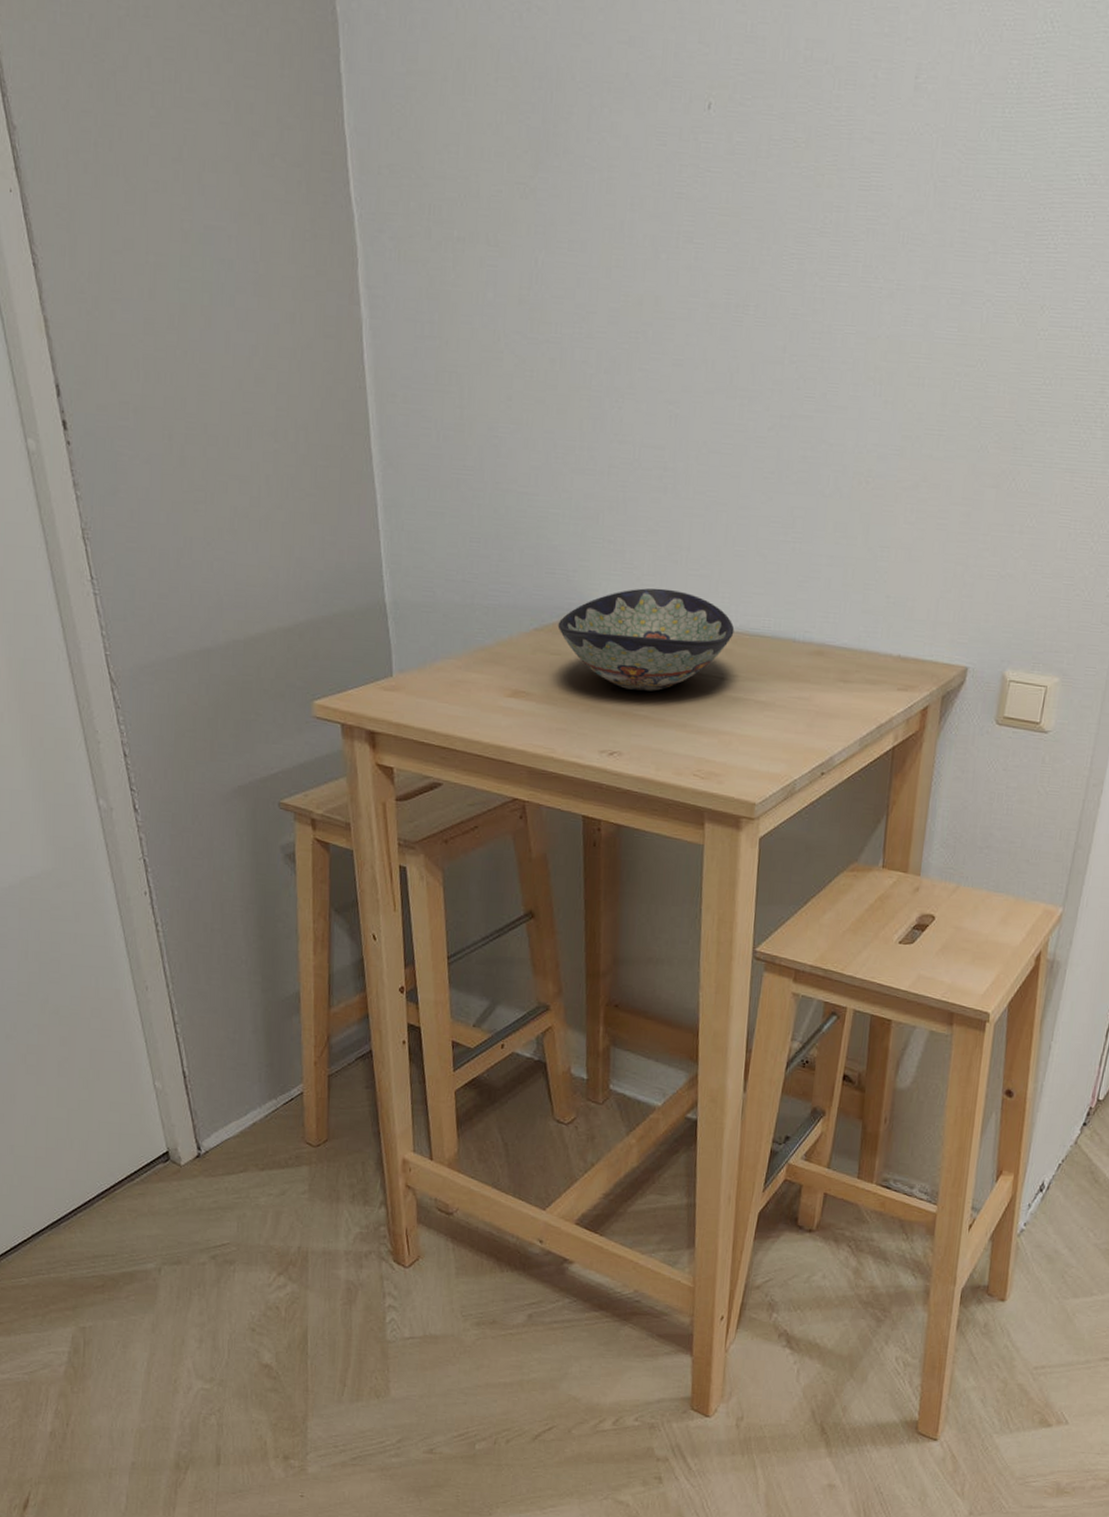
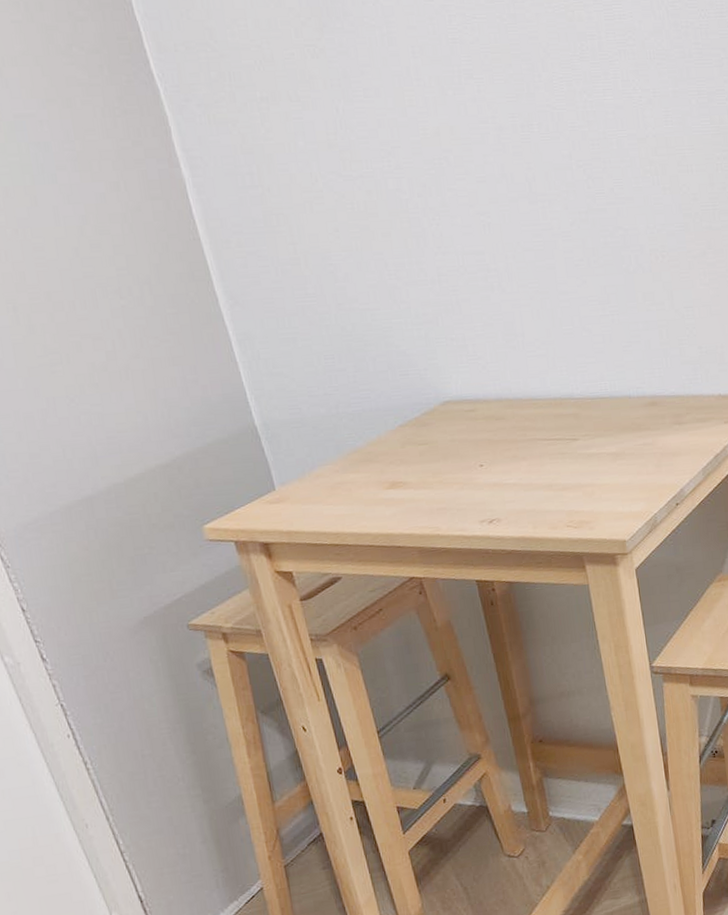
decorative bowl: present [557,588,735,692] -> none [419,371,577,464]

